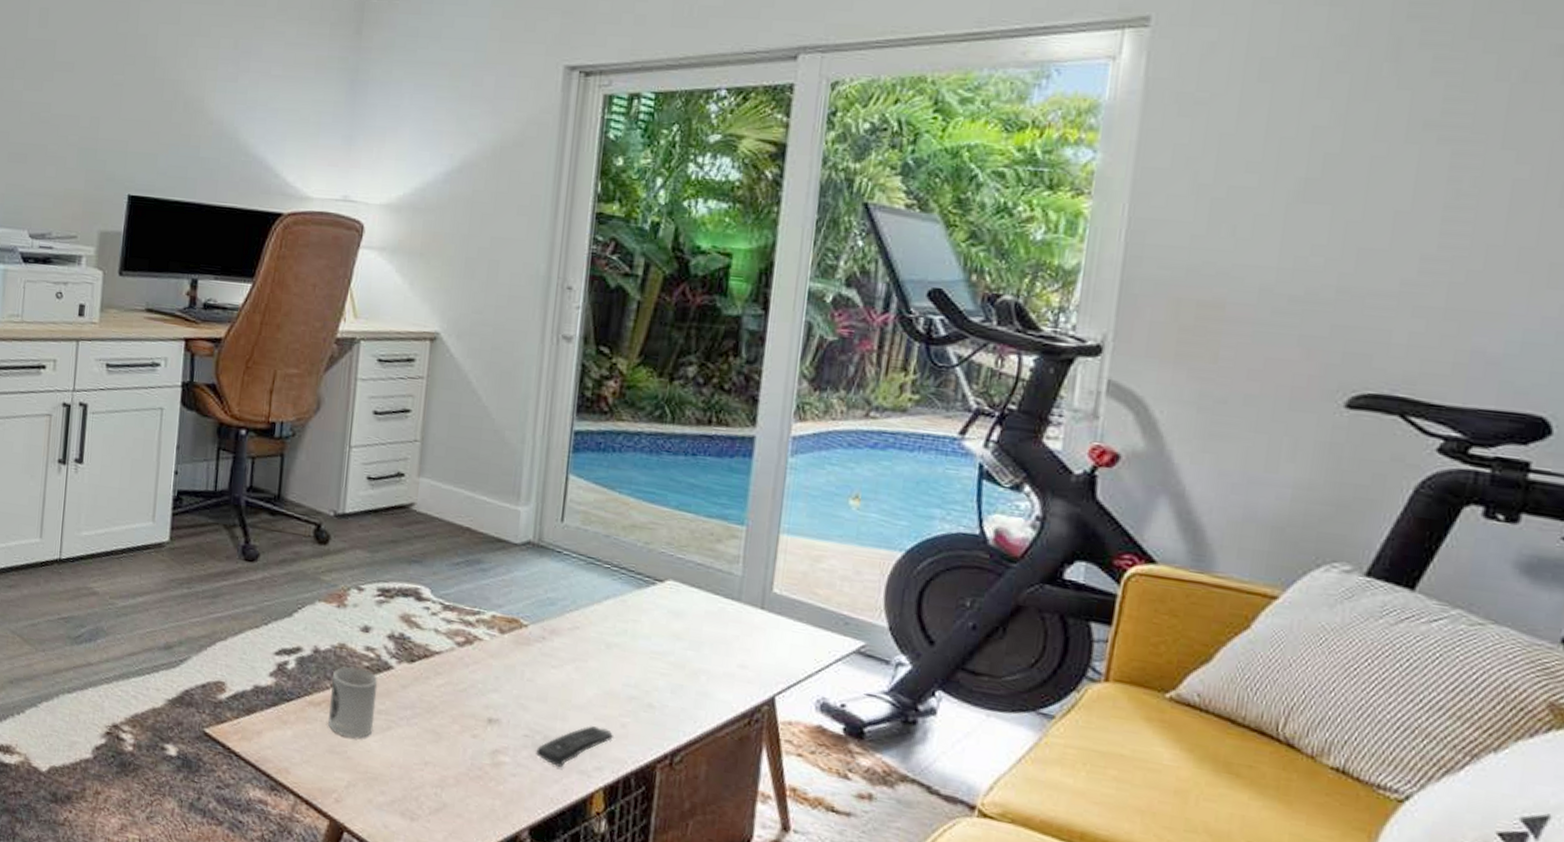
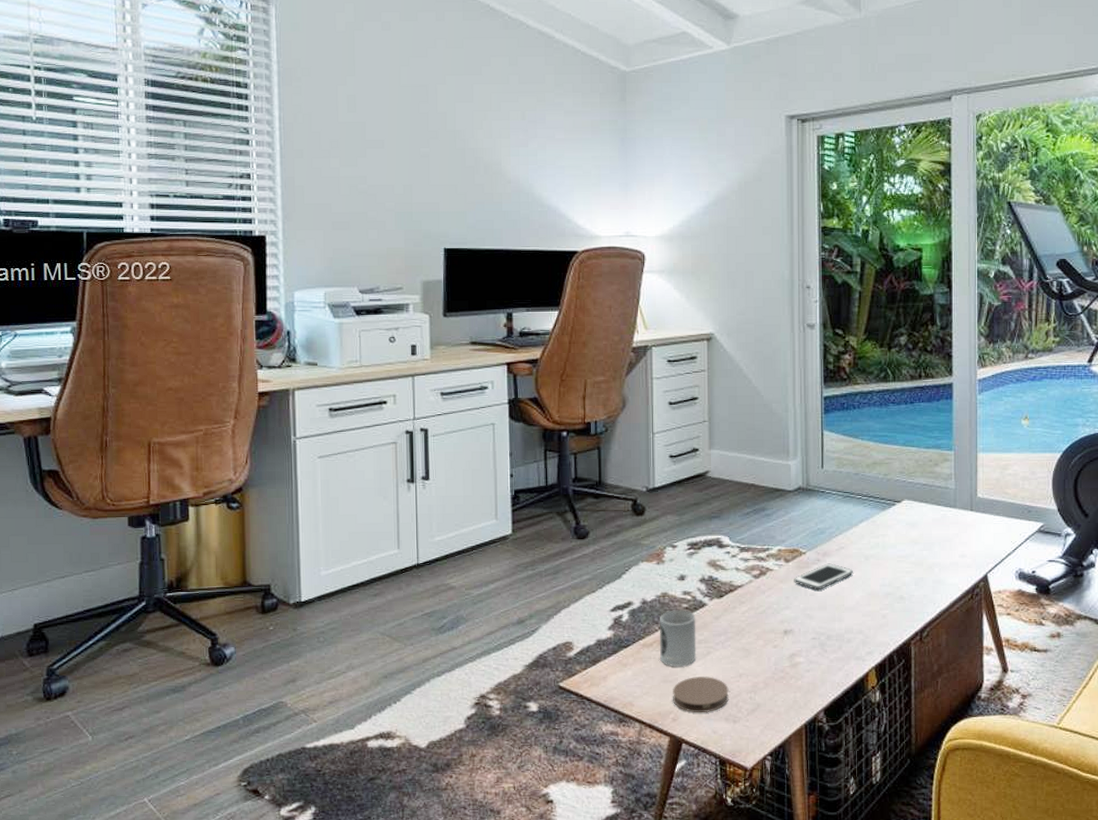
coaster: none [338,753,409,801] -> present [673,677,729,713]
cell phone: none [508,644,588,676] -> present [794,563,853,591]
remote control: present [536,726,613,767] -> none [823,621,877,657]

